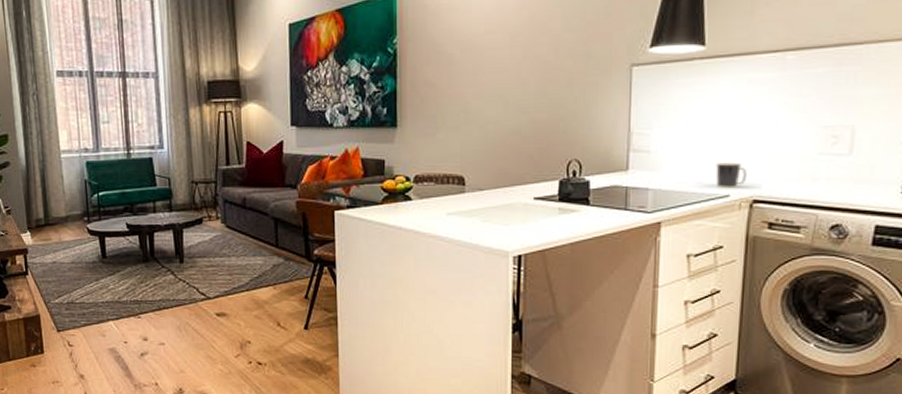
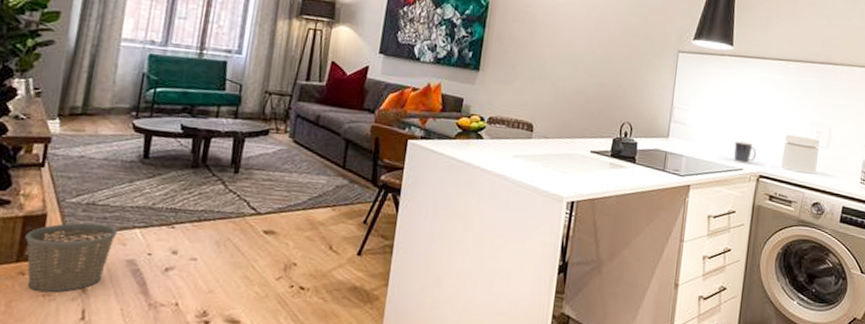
basket: none [28,319,96,379] -> present [25,222,118,292]
jar: none [783,144,839,191] -> present [781,134,820,174]

